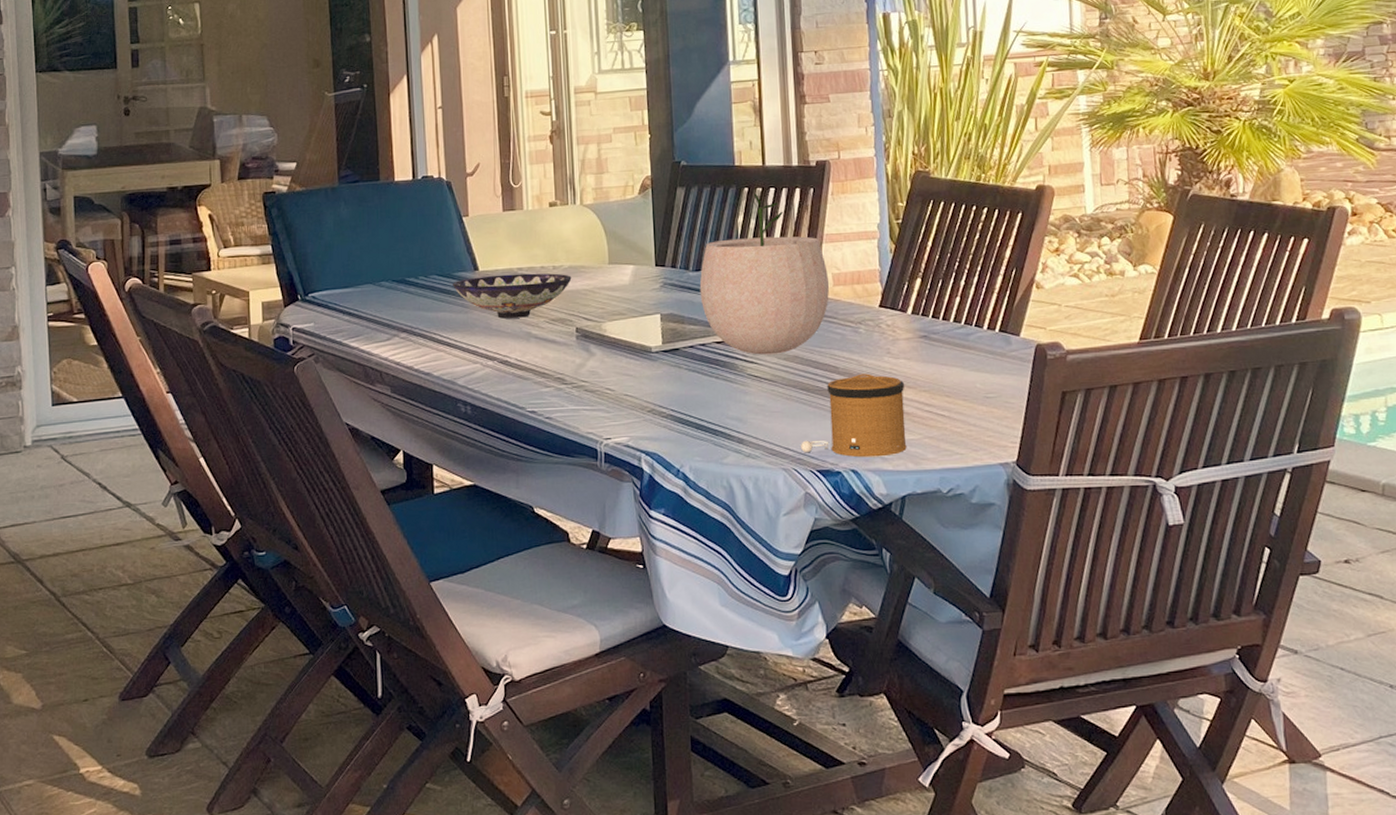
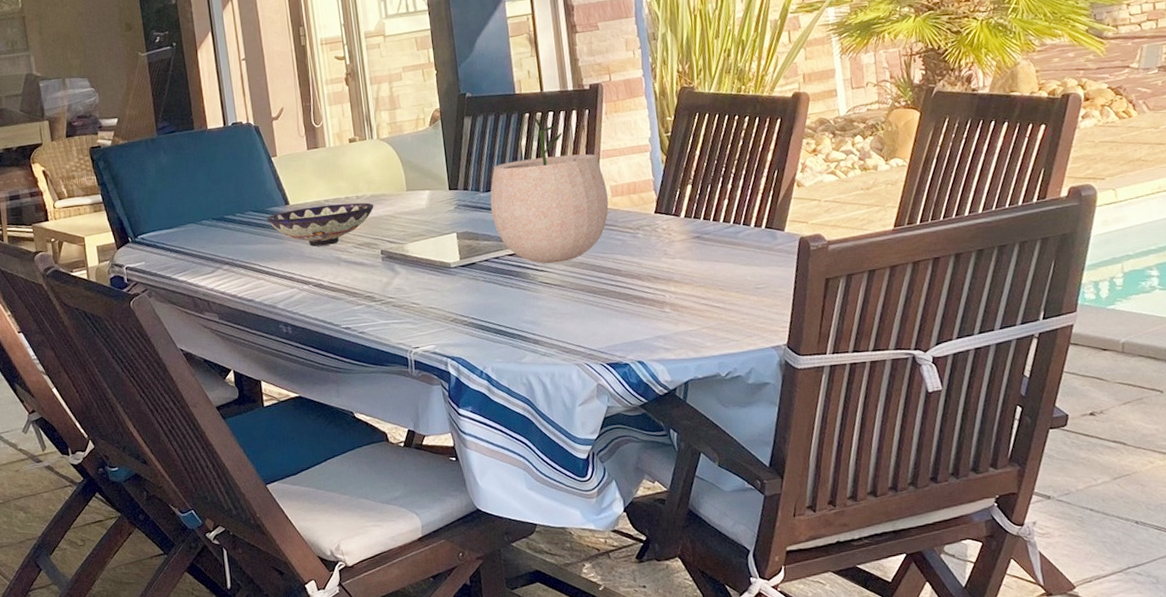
speaker: present [801,373,907,458] -> none [591,274,687,350]

